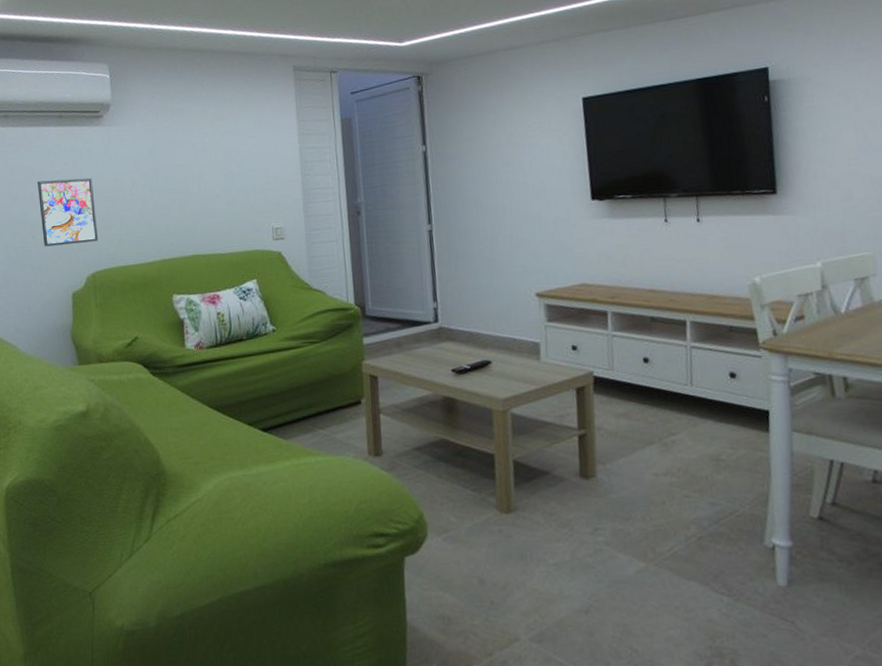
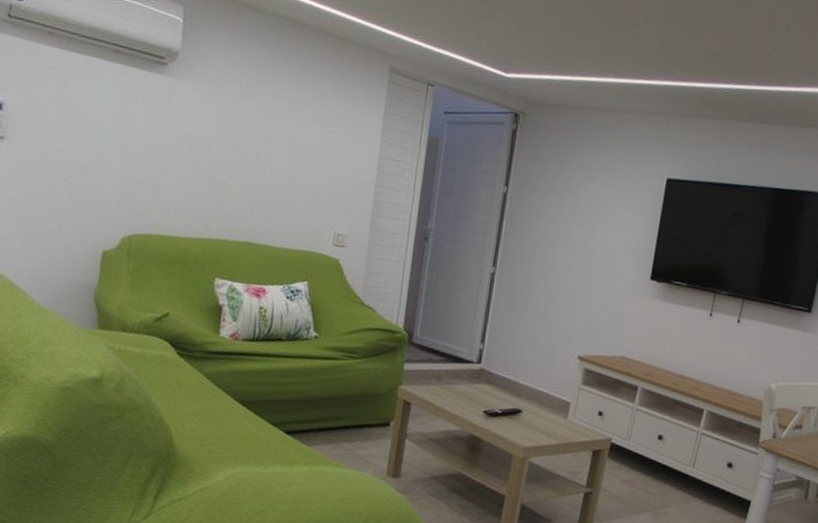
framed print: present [38,177,98,247] -> none [77,119,145,202]

